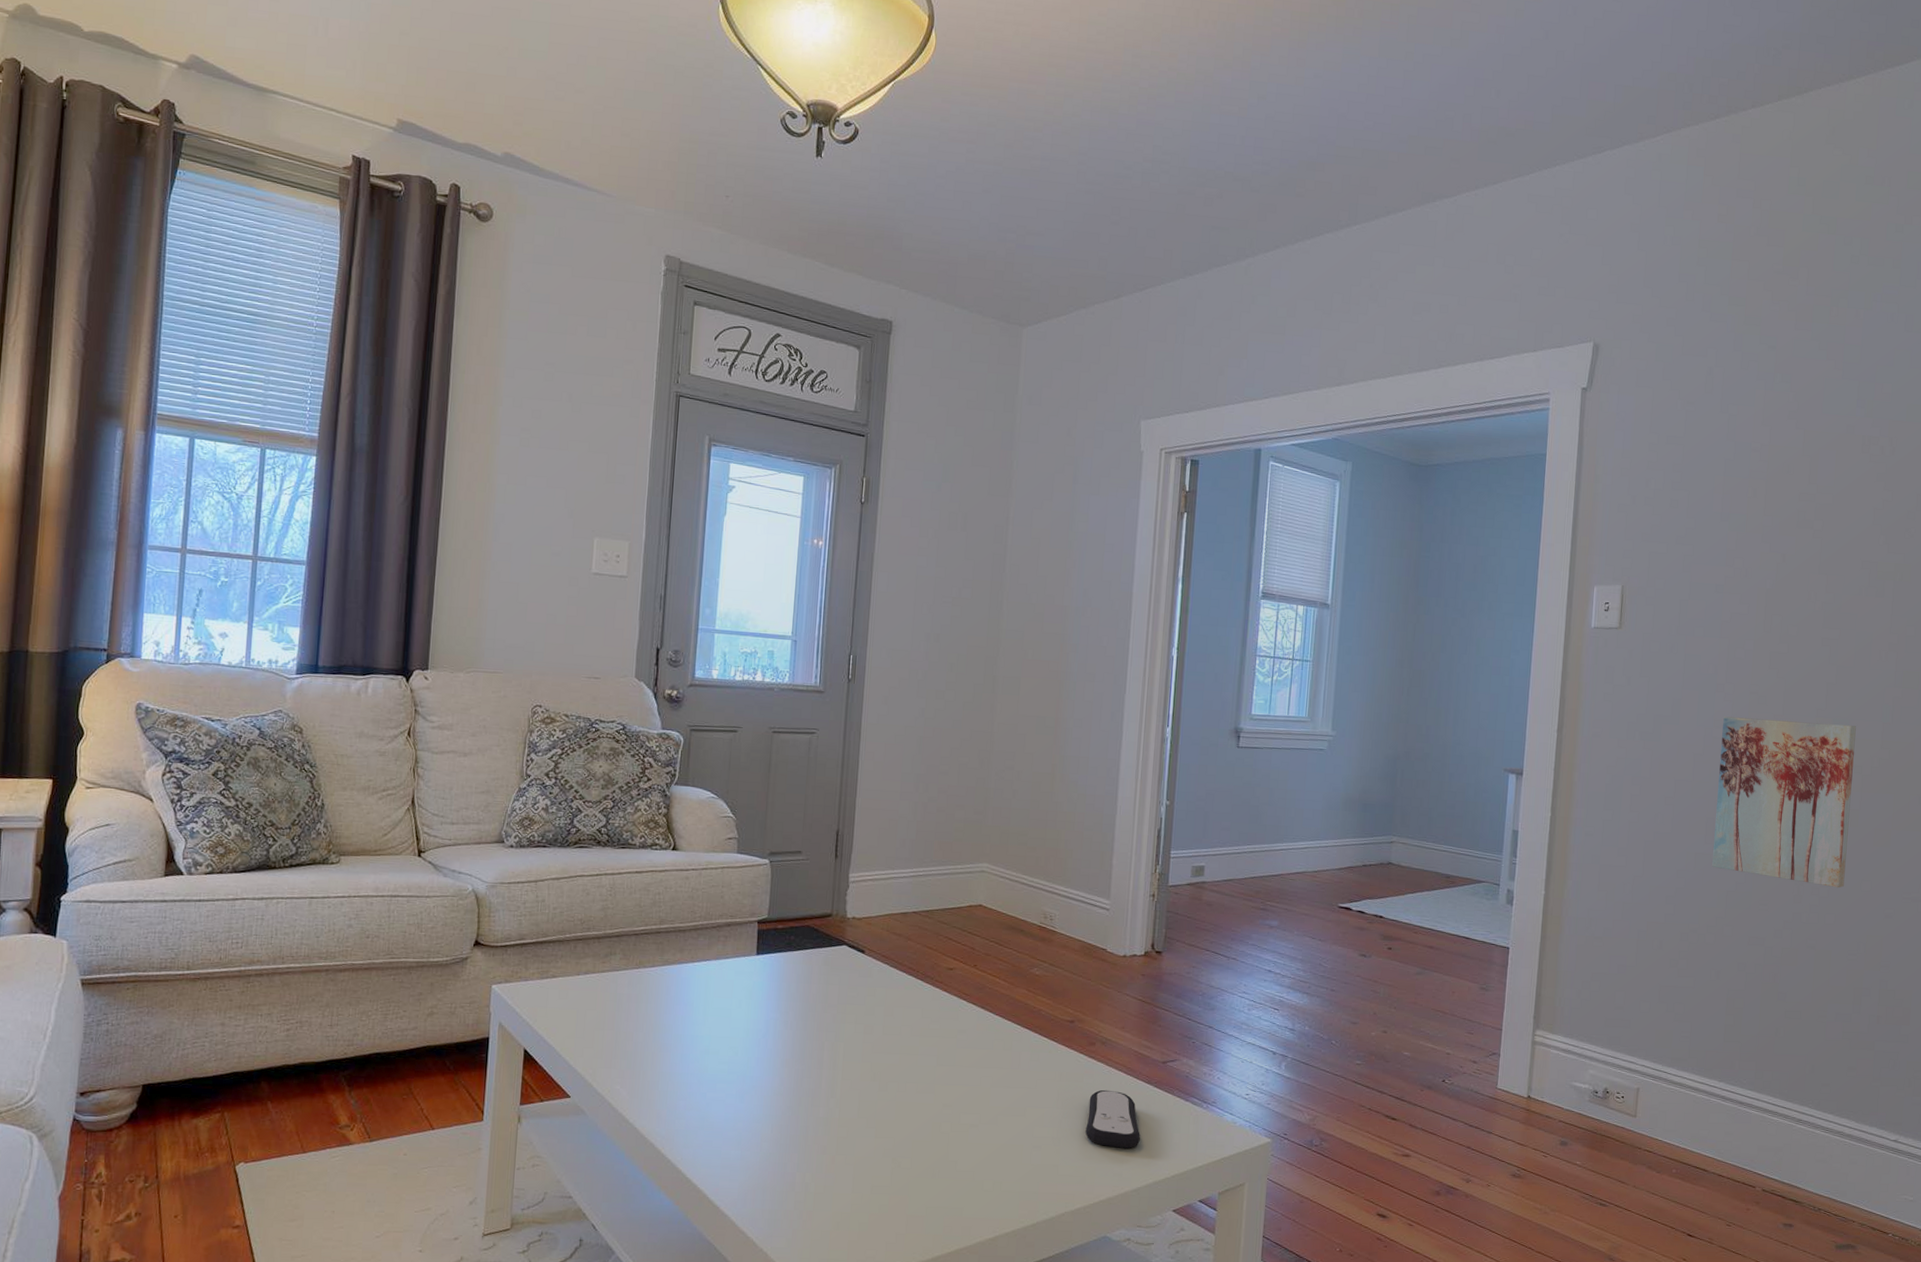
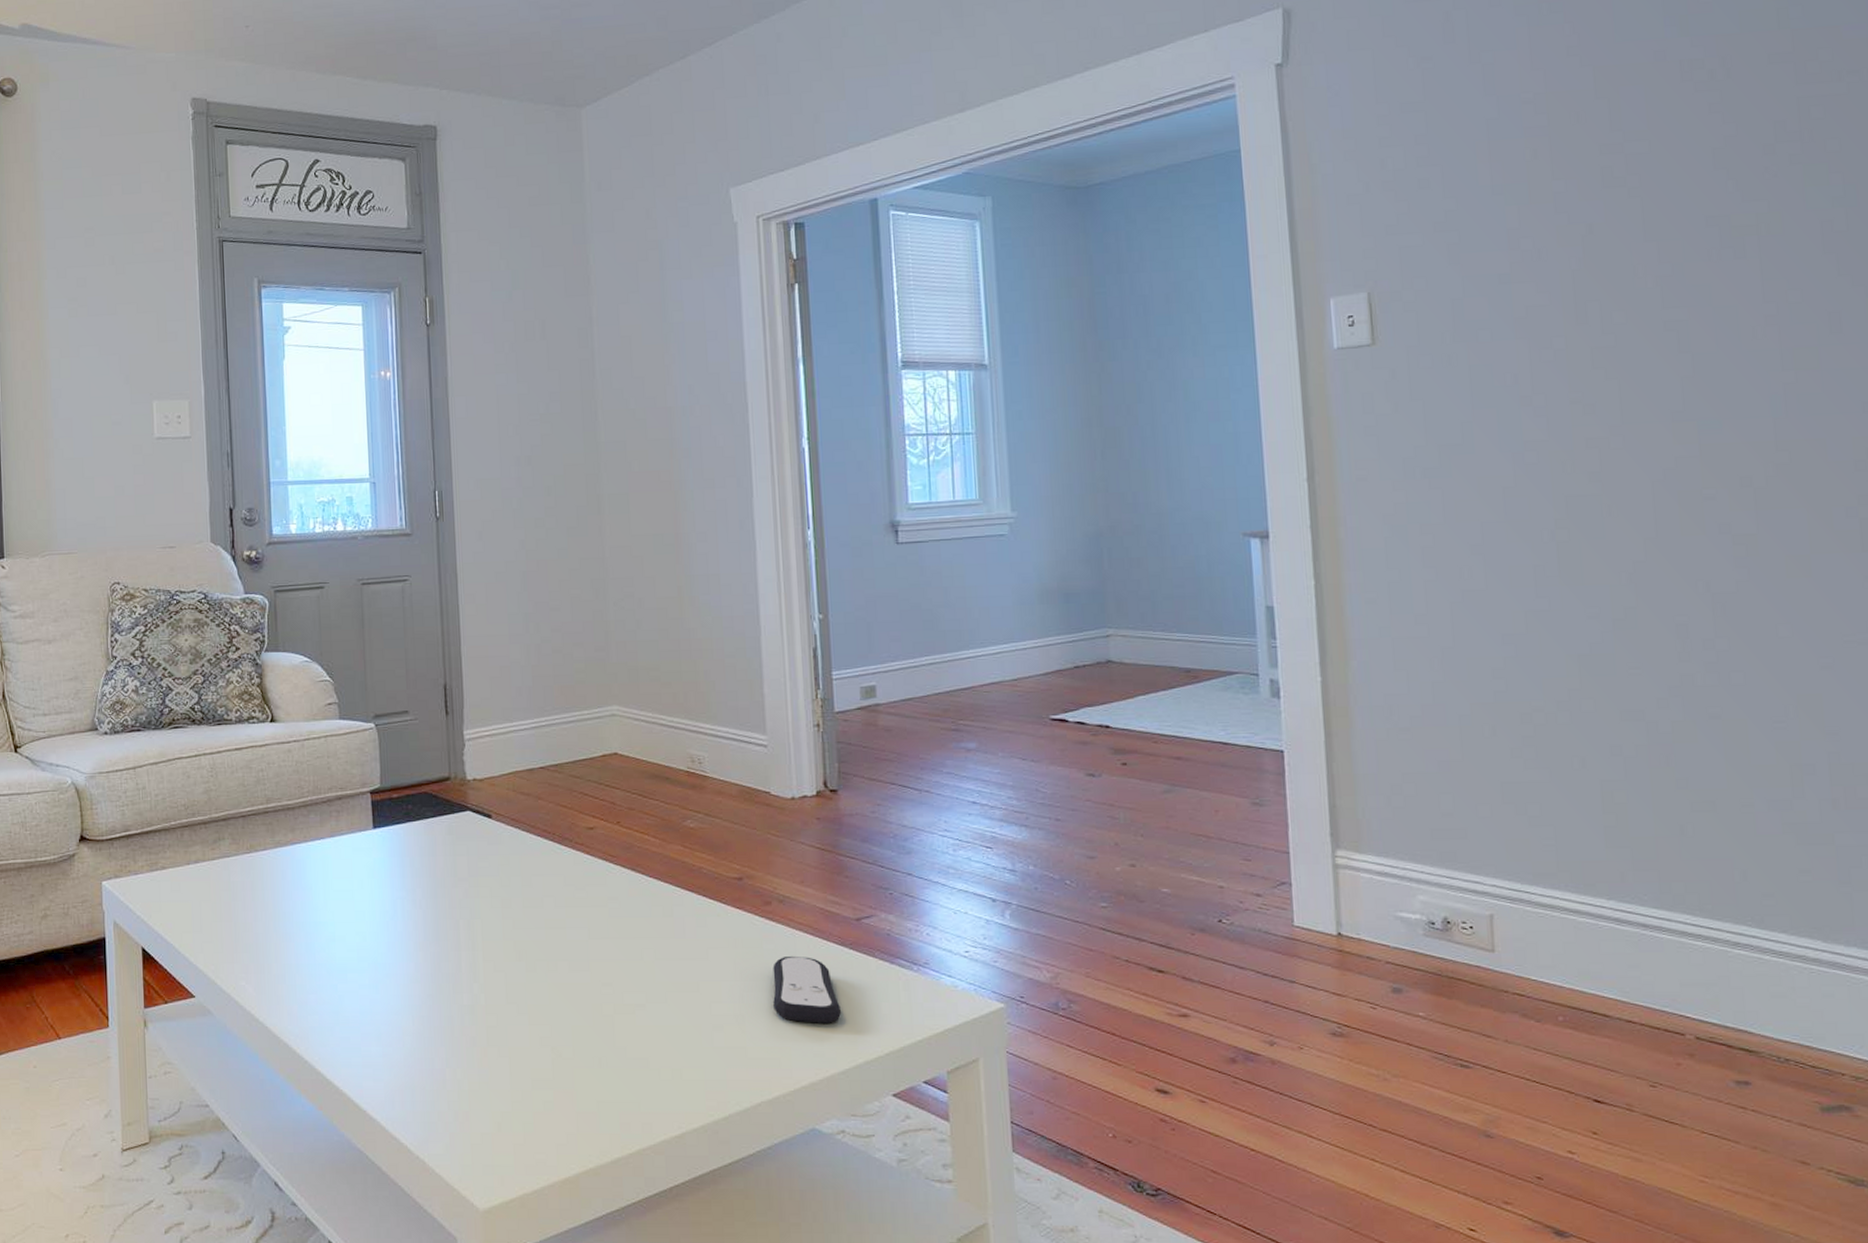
wall art: present [1712,716,1856,888] -> none [1537,427,1751,638]

